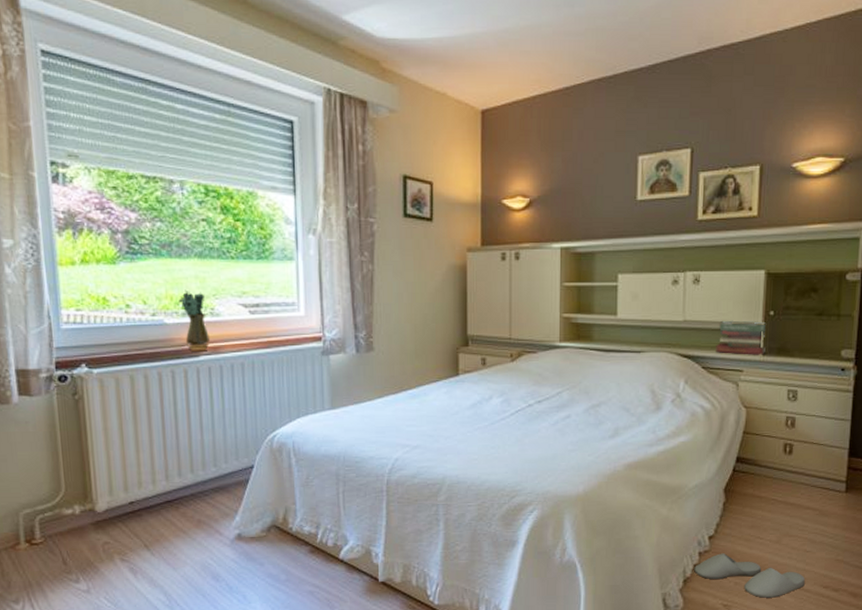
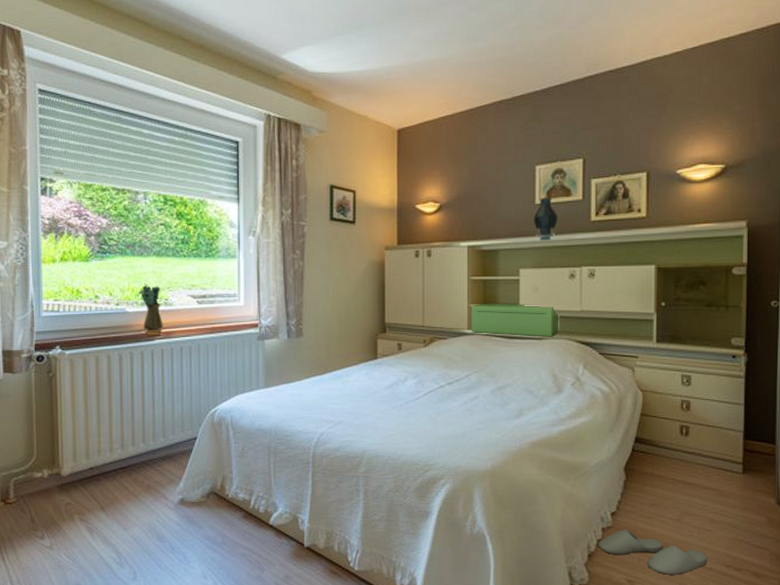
decorative box: none [563,312,660,350] -> present [471,303,559,337]
vase: none [634,193,661,243] -> present [533,198,558,241]
books: present [716,321,766,355] -> none [612,311,659,343]

